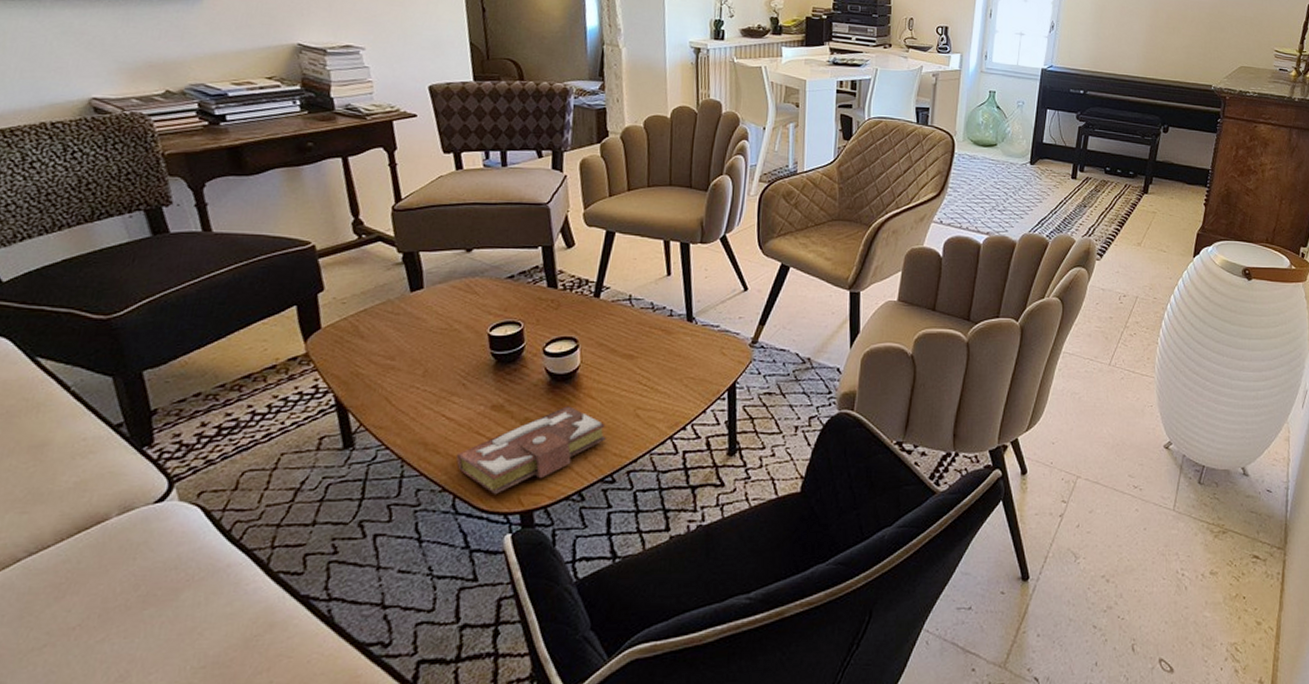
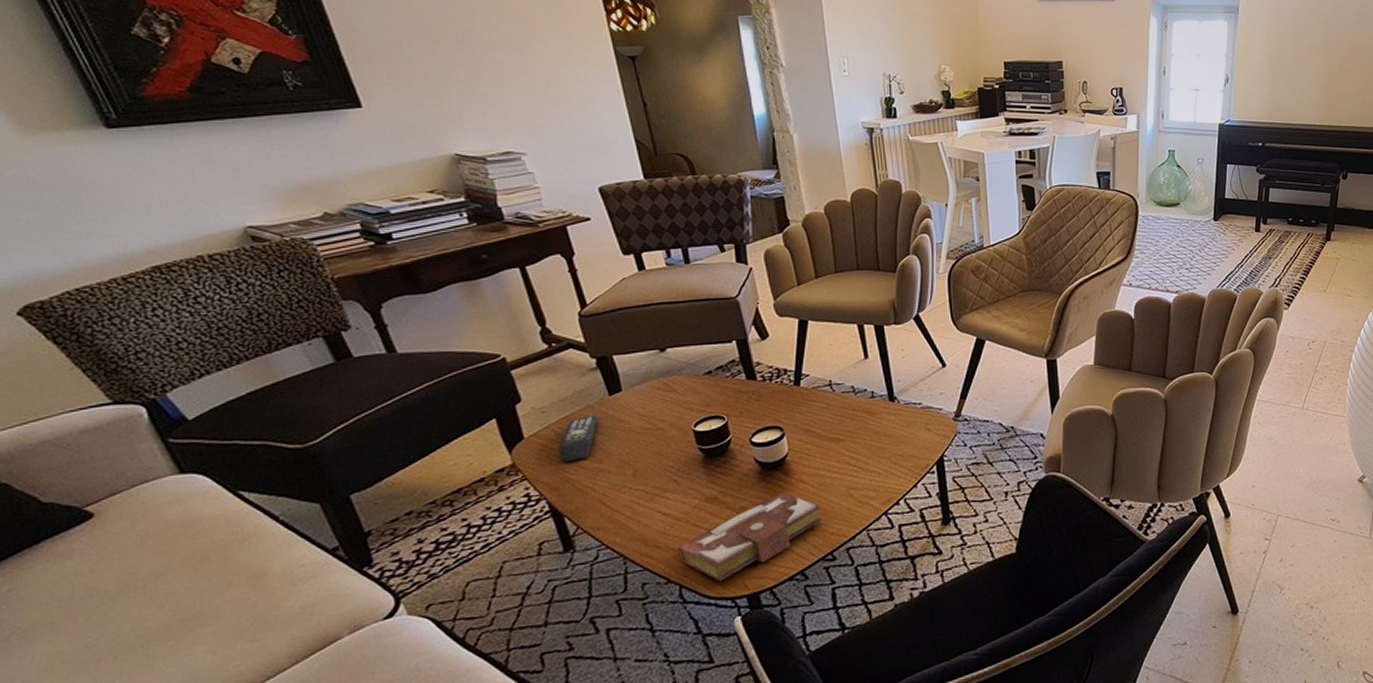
remote control: none [352,311,397,356] -> present [559,415,598,462]

